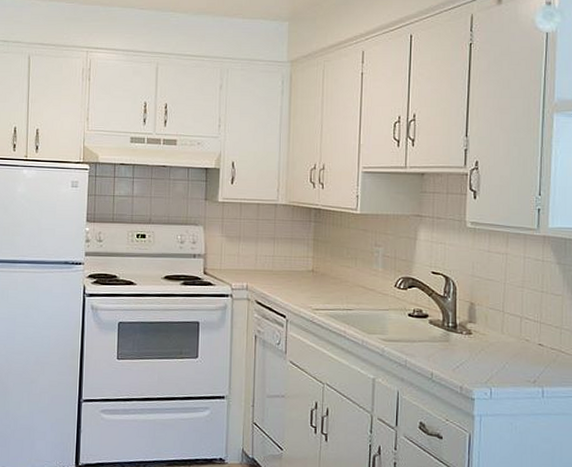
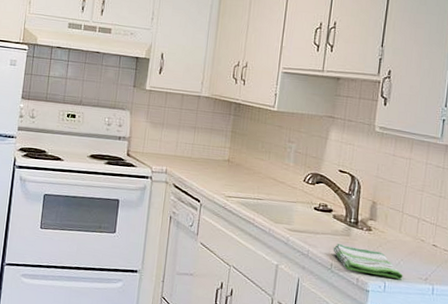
dish towel: none [432,350,510,385] -> present [333,243,403,280]

